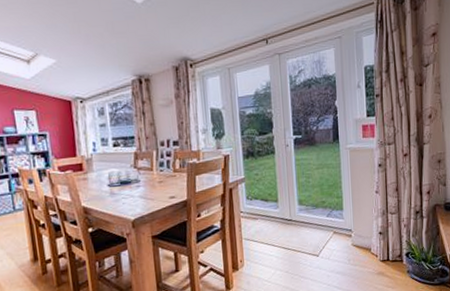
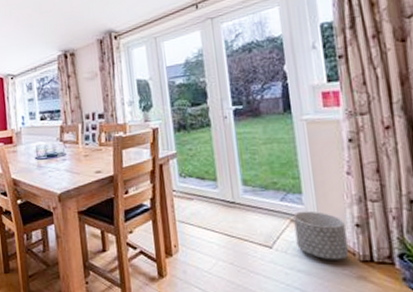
planter: none [336,224,373,262] -> present [293,211,349,260]

